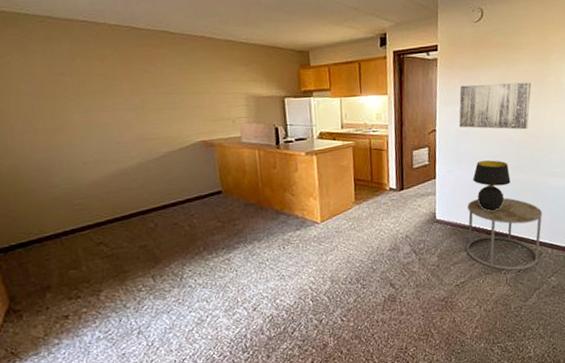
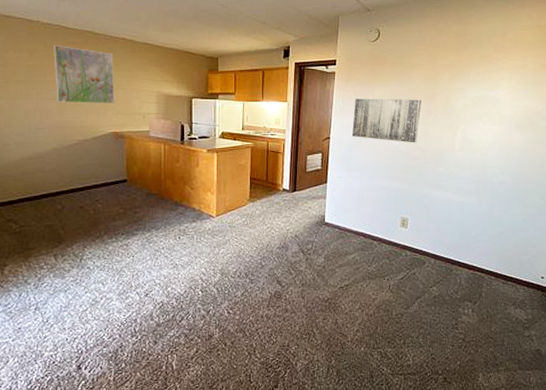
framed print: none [125,49,200,113] -> present [53,45,115,103]
side table: present [466,198,543,271] -> none [352,206,428,278]
table lamp: present [473,160,511,211] -> none [362,170,398,218]

